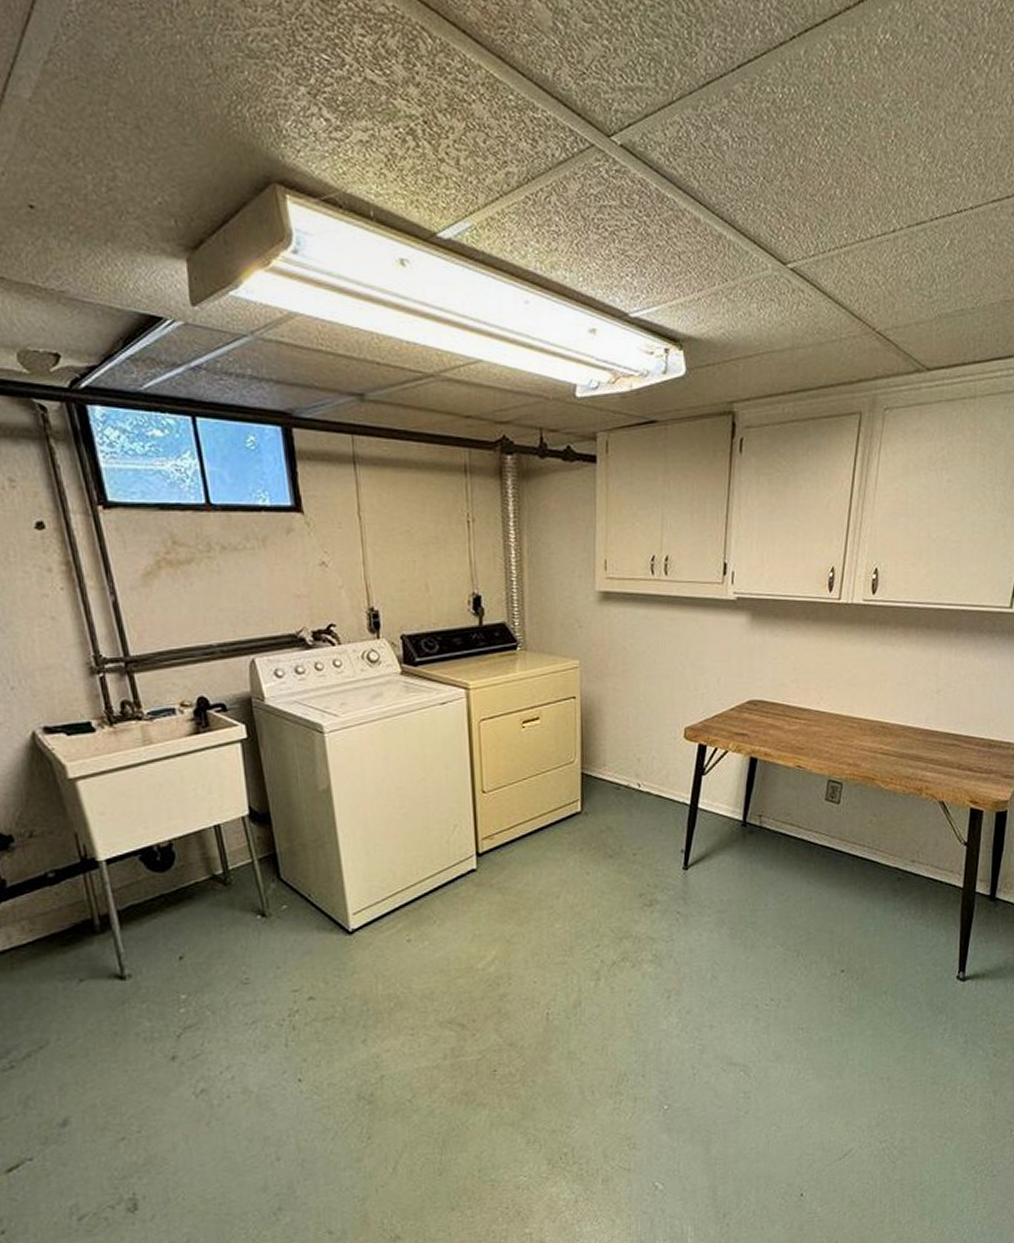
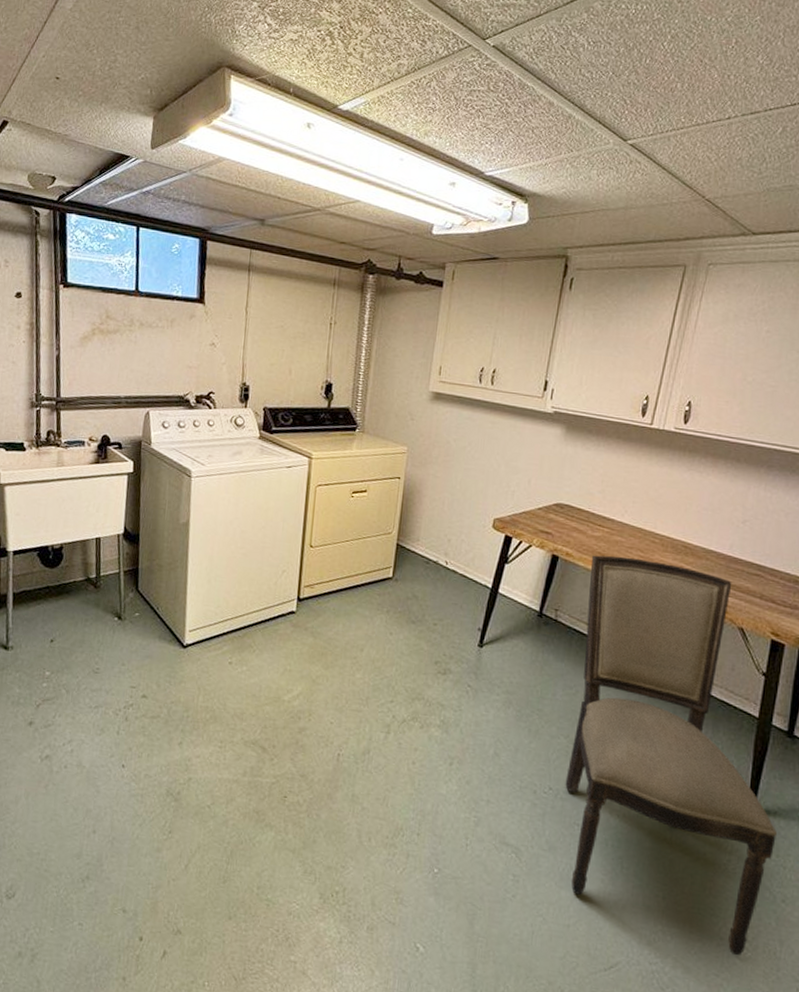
dining chair: none [786,747,986,1115] -> present [565,555,777,956]

